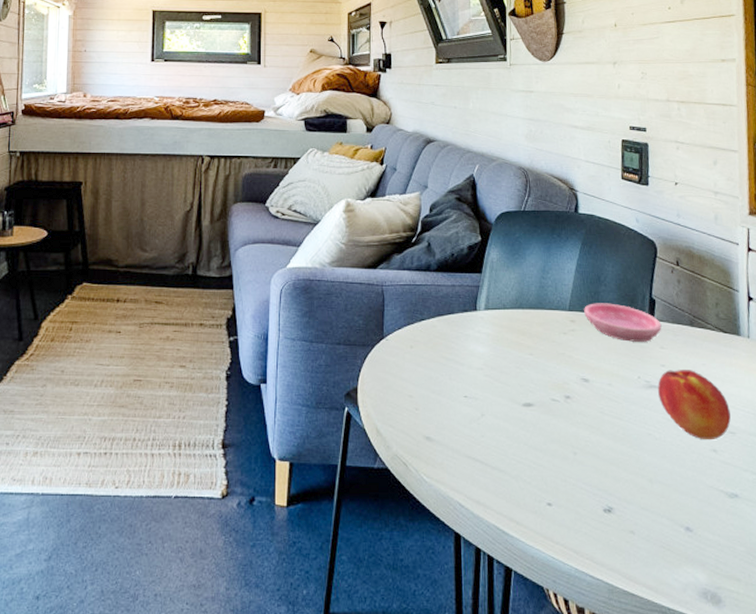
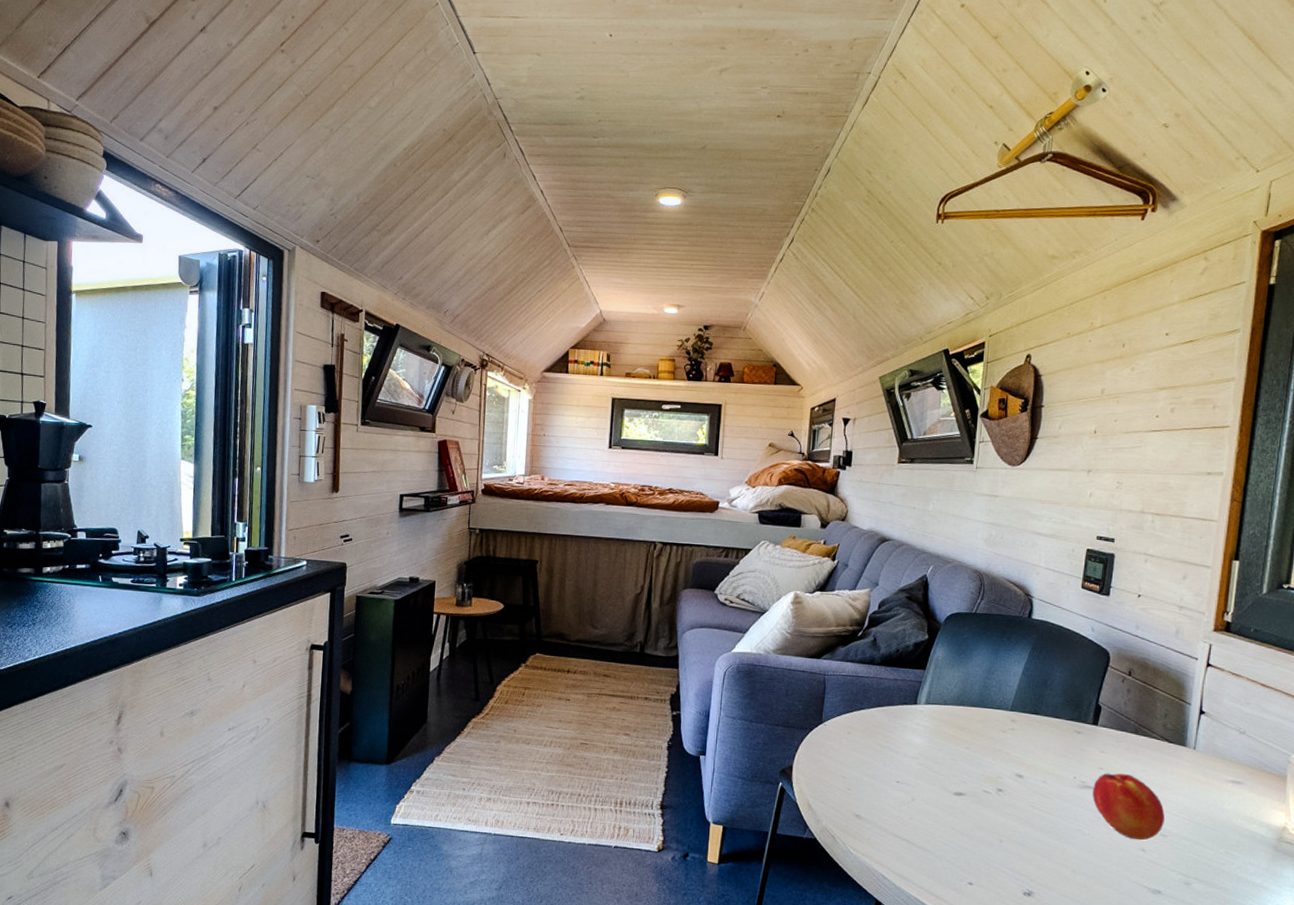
saucer: present [584,303,662,342] -> none [1026,705,1105,746]

